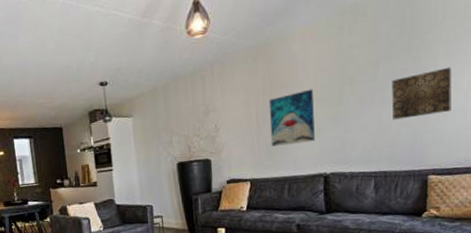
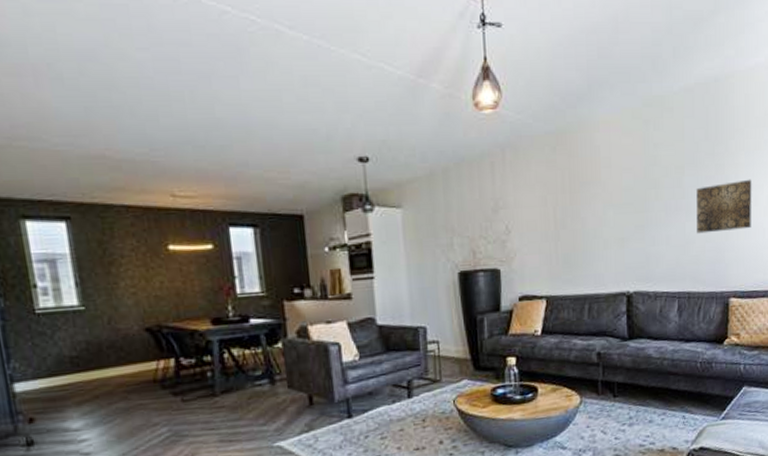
wall art: present [268,89,315,147] -> none [568,190,618,257]

